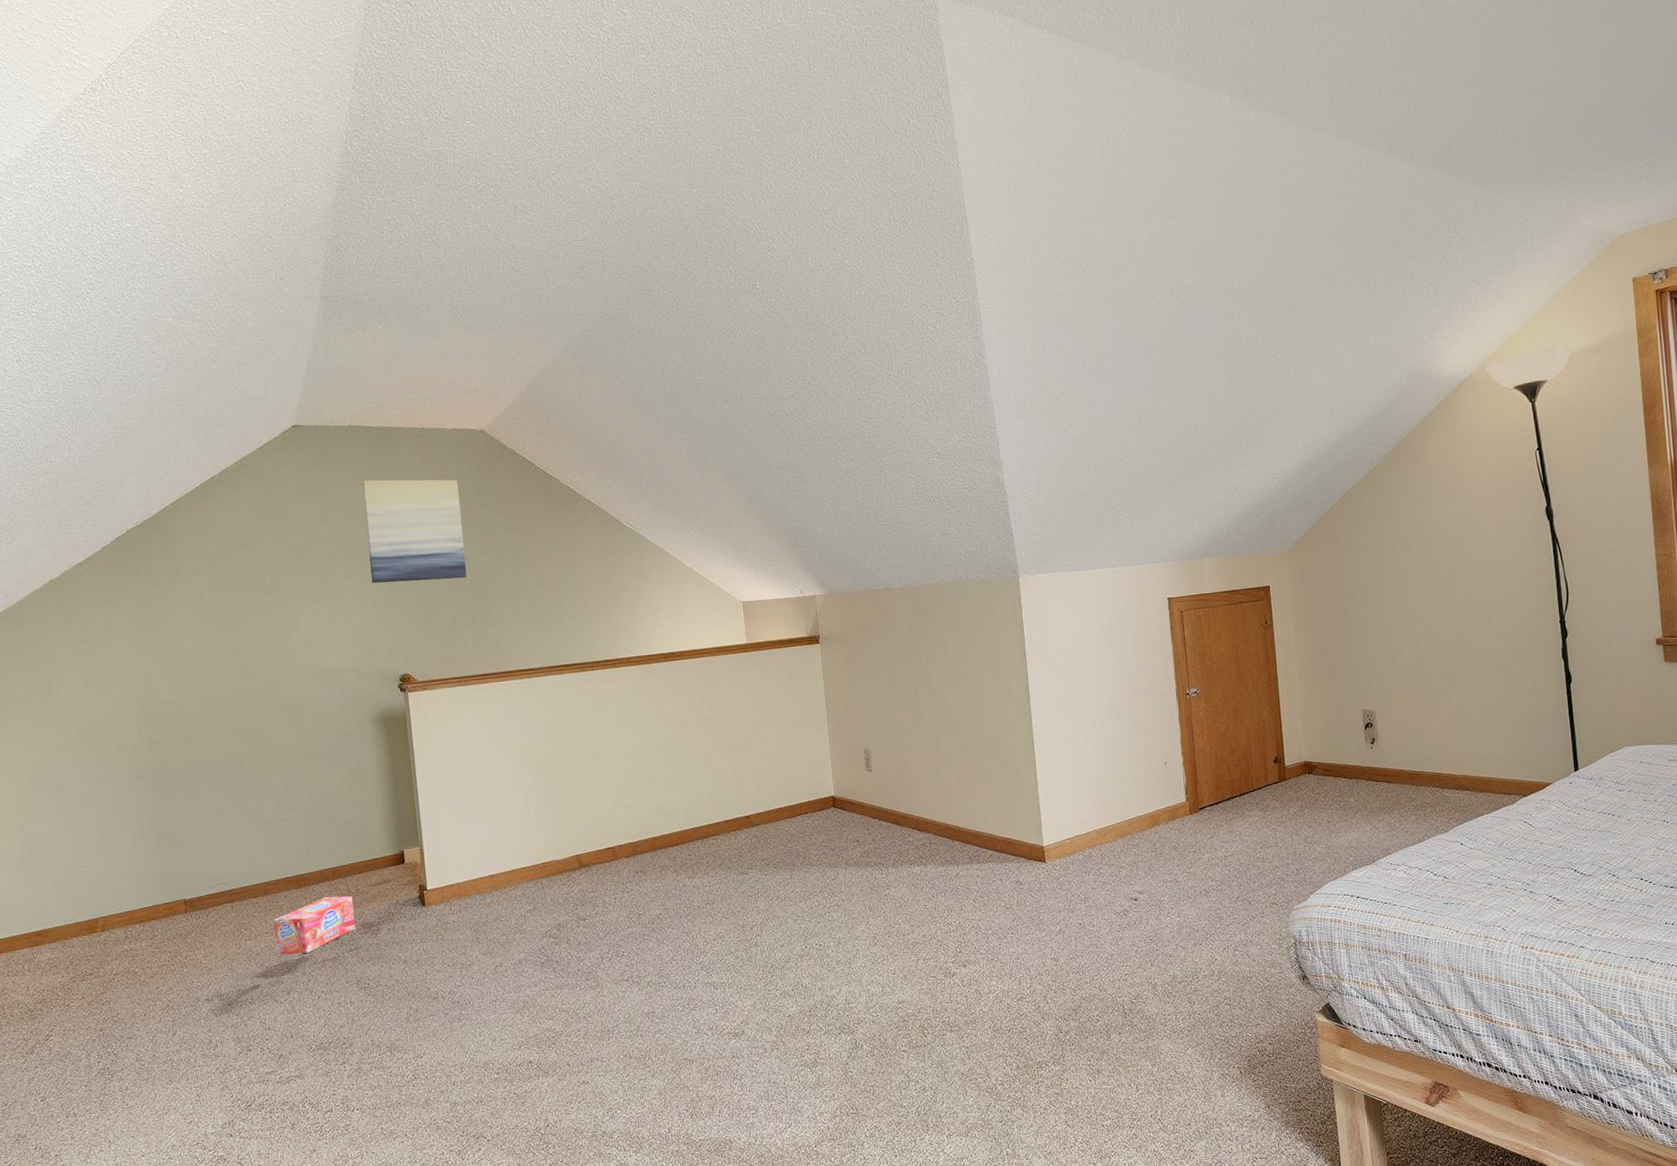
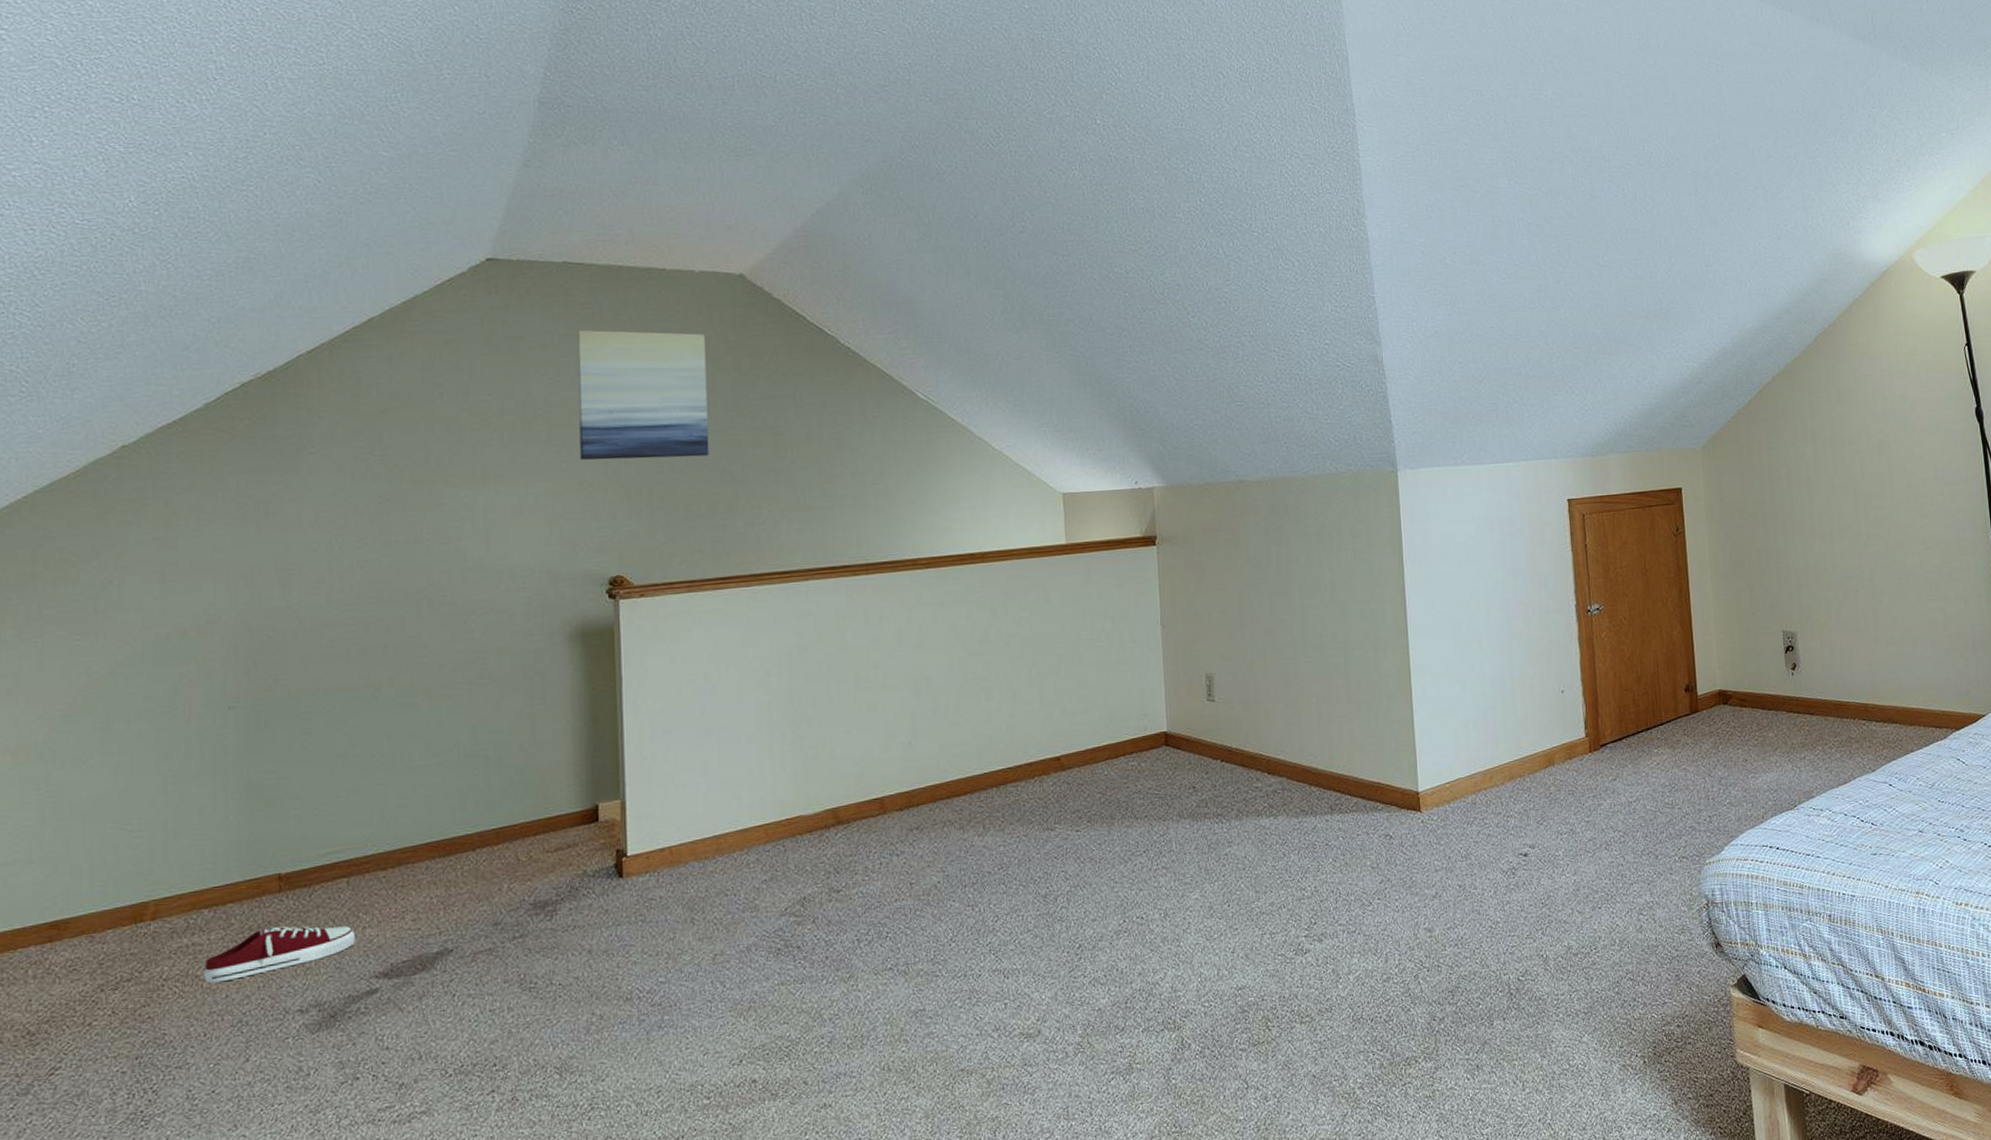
shoe: none [140,938,240,978] -> present [204,926,355,984]
box: present [273,896,355,955] -> none [406,865,523,947]

